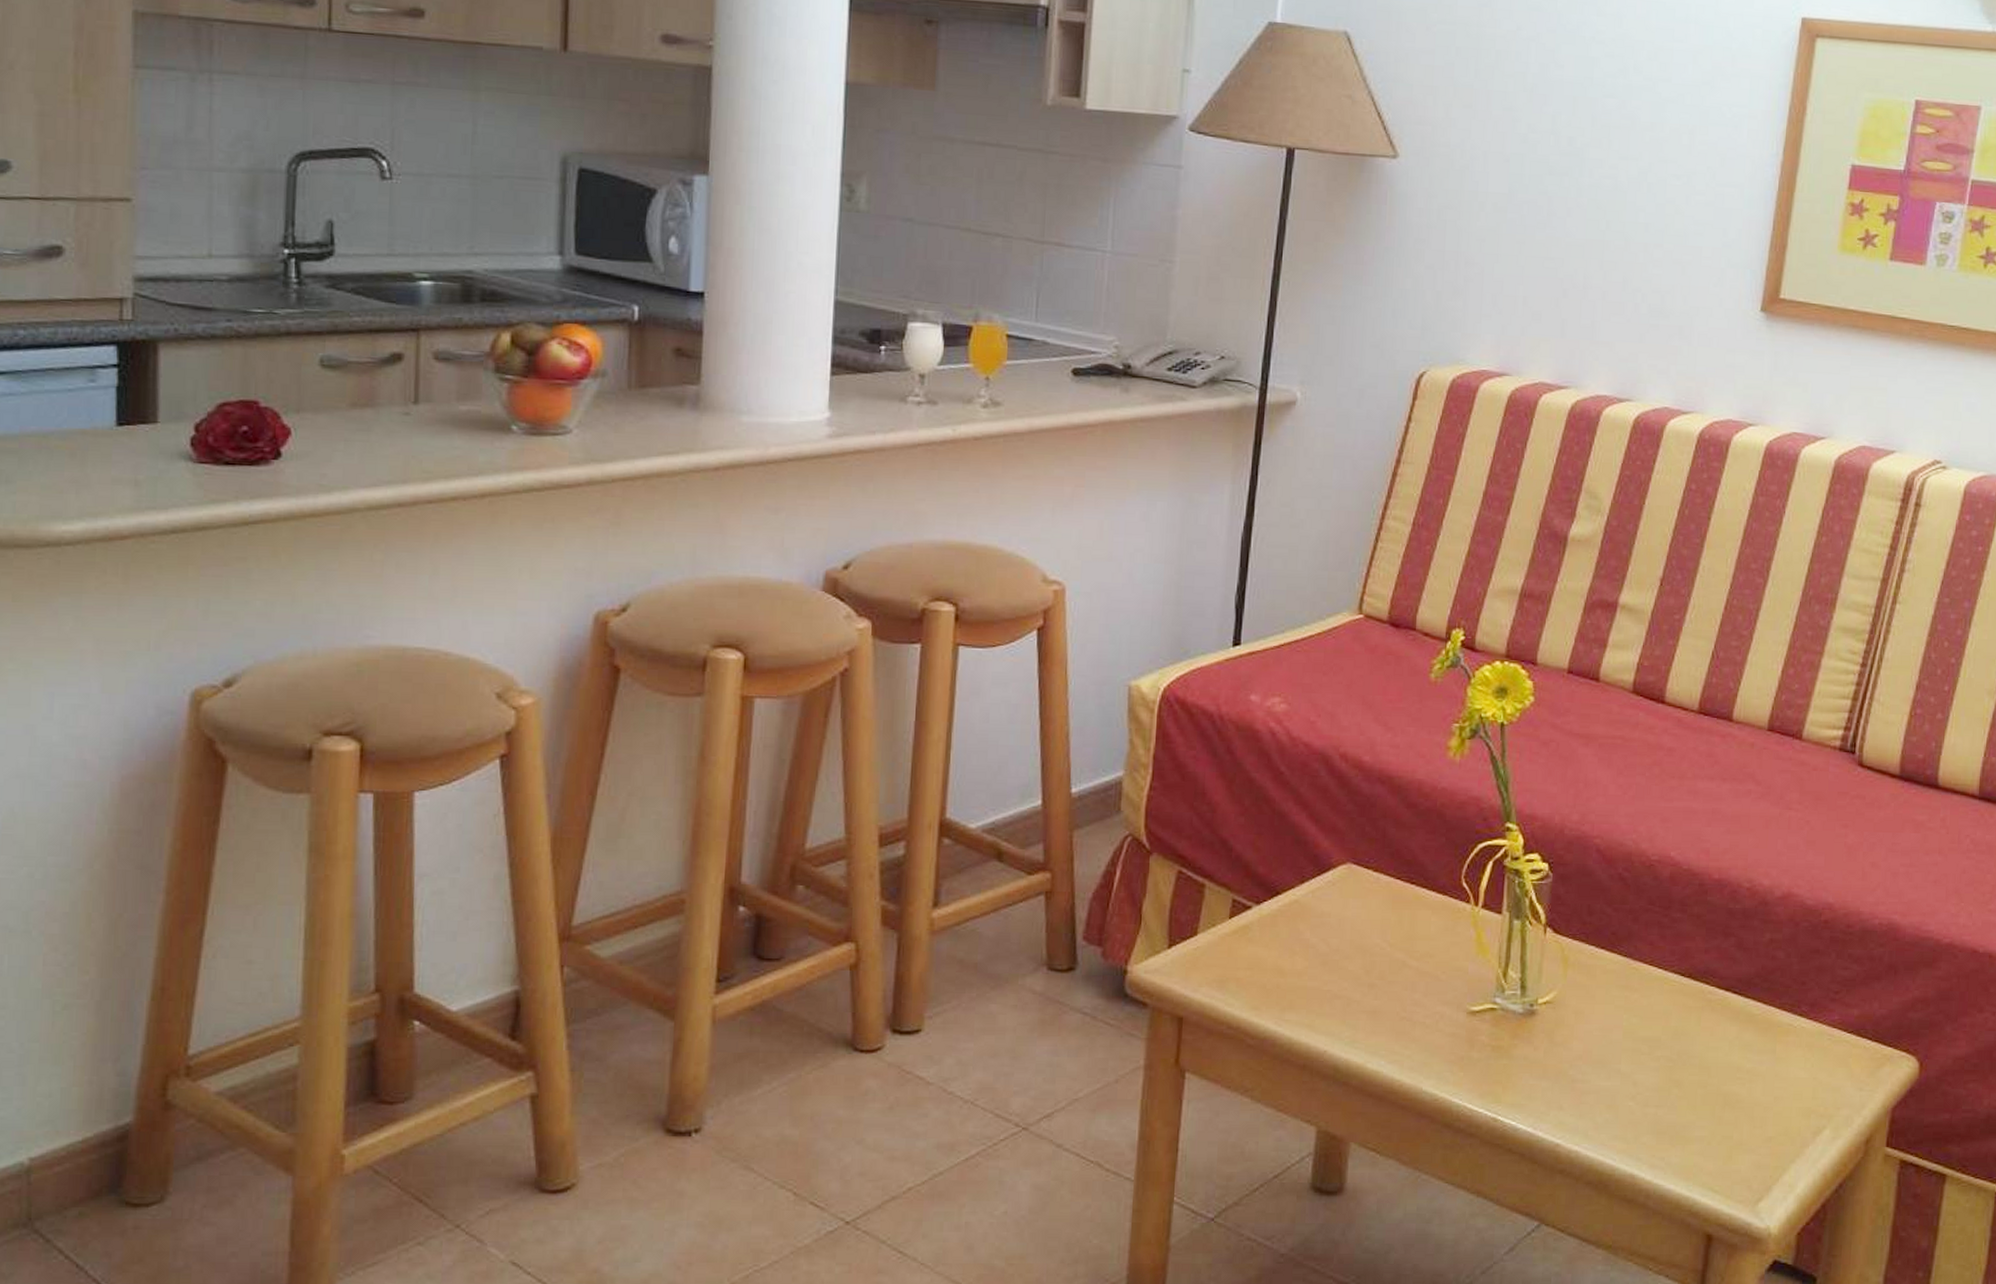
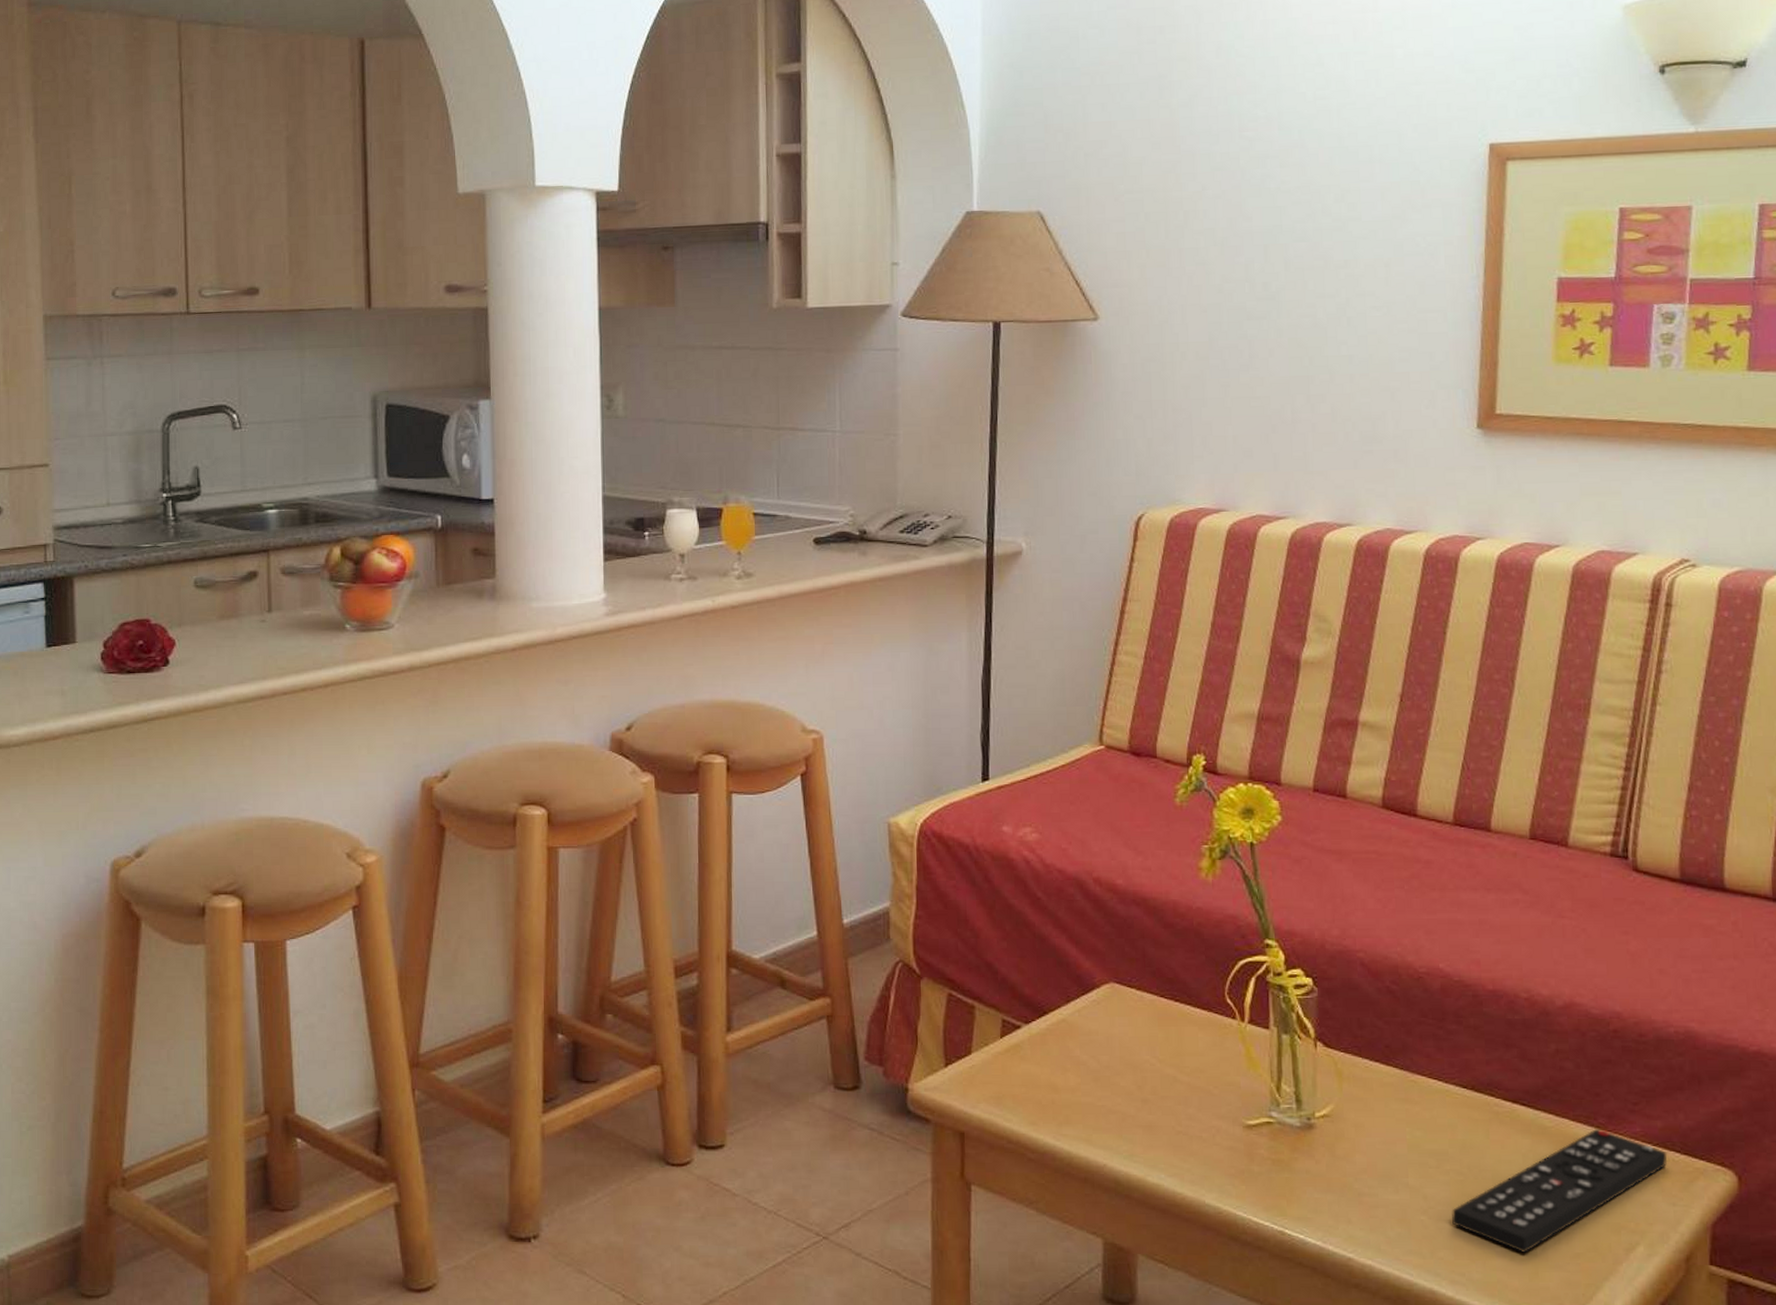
remote control: none [1658,1017,1860,1137] -> present [1452,1129,1668,1253]

